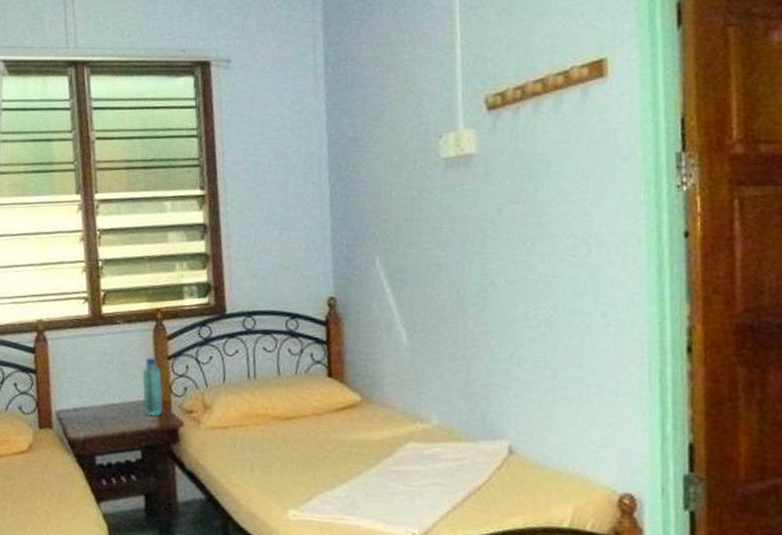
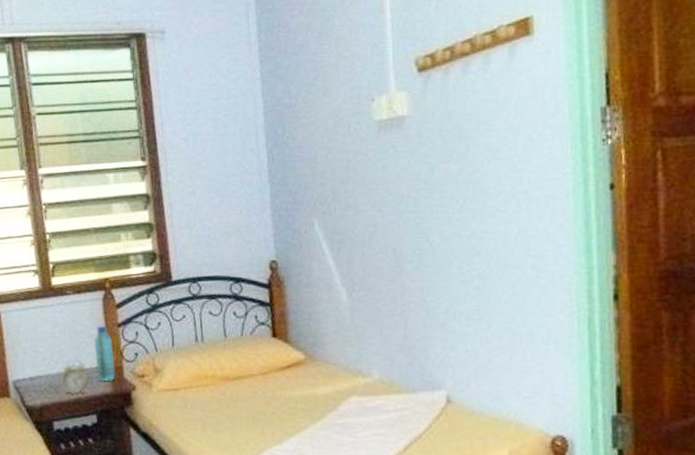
alarm clock: none [106,391,136,428] -> present [61,359,90,394]

